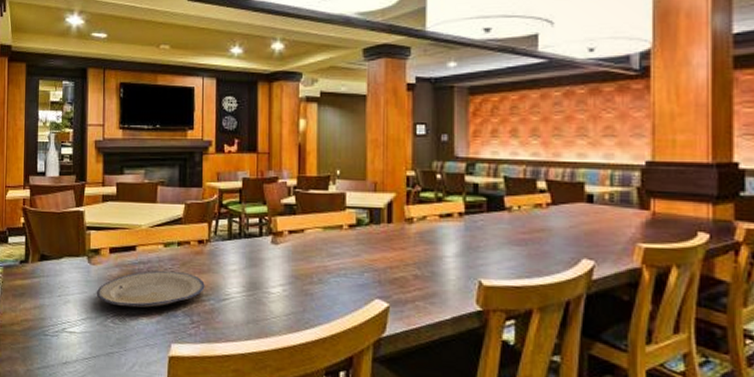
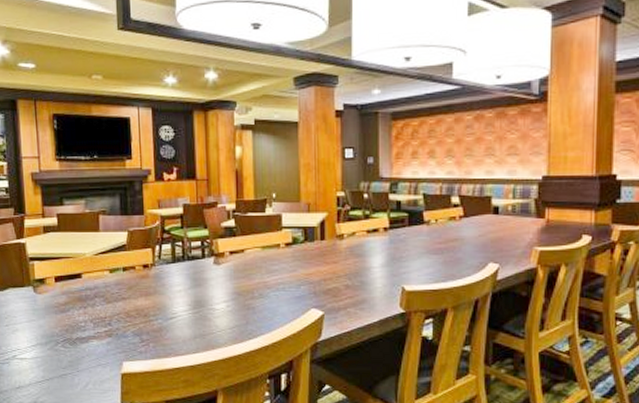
plate: present [96,270,205,308] -> none [44,295,152,332]

